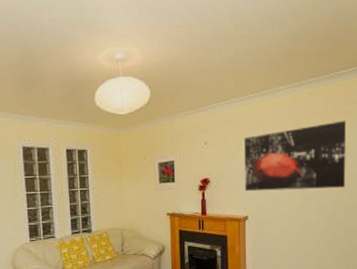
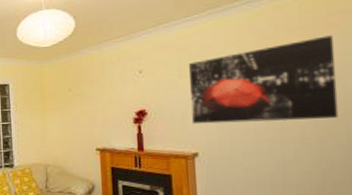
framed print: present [154,152,181,191] -> none [80,83,112,125]

